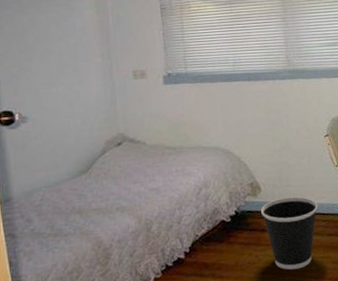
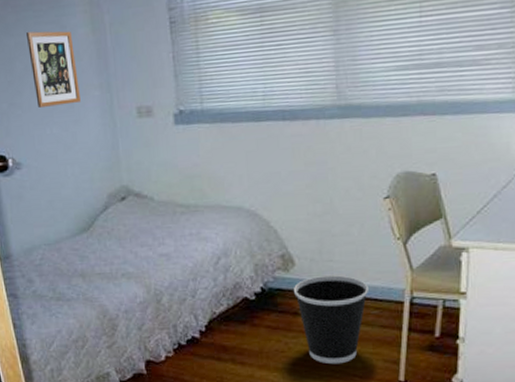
picture frame: none [39,11,84,71] -> present [27,31,81,108]

